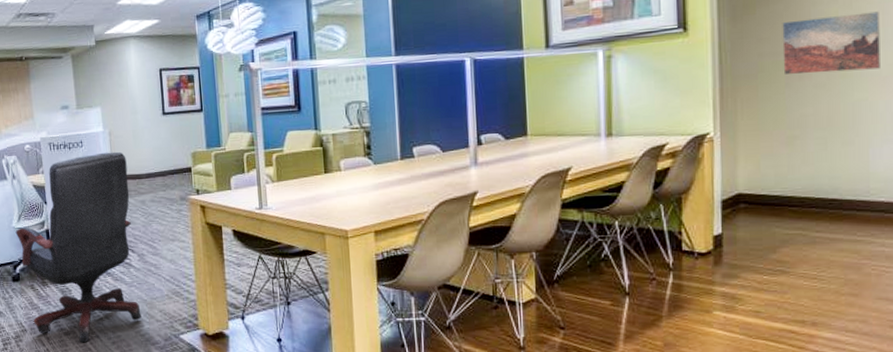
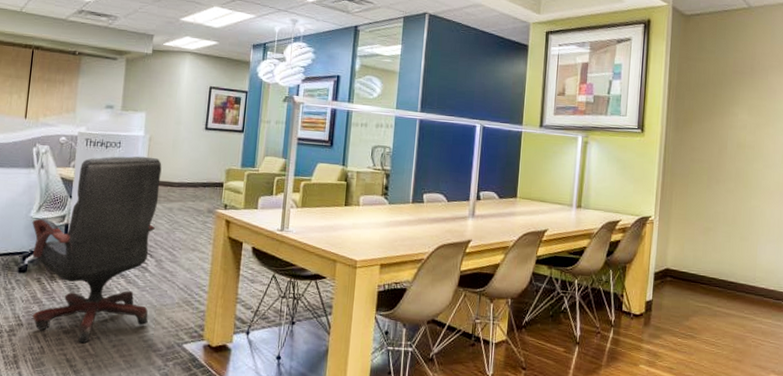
wall art: present [782,11,880,74] -> none [707,138,772,185]

